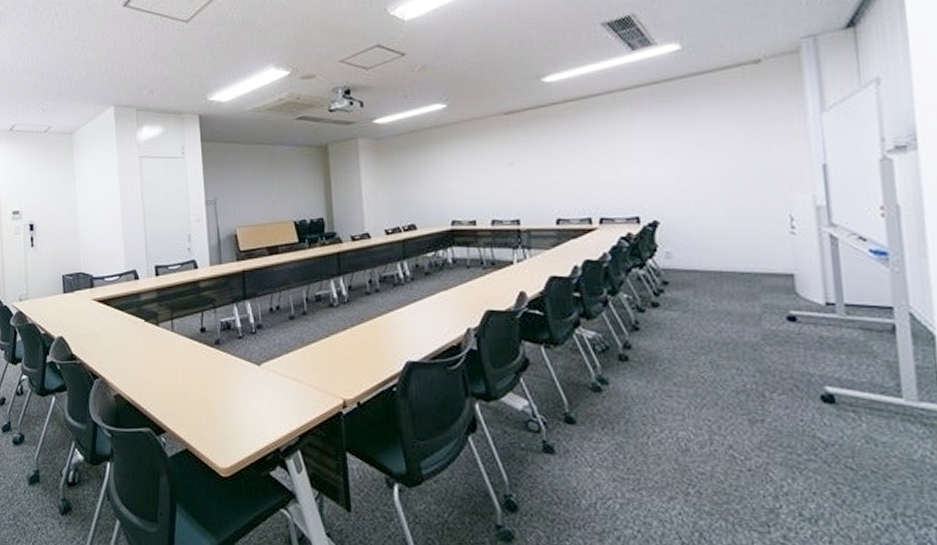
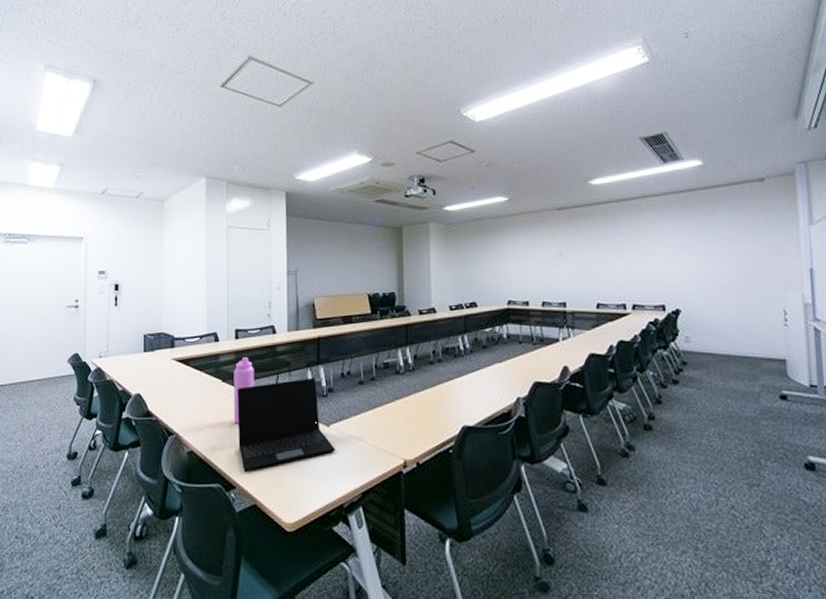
water bottle: none [156,295,178,365] -> present [233,357,254,424]
laptop: none [161,314,268,416] -> present [237,377,335,473]

